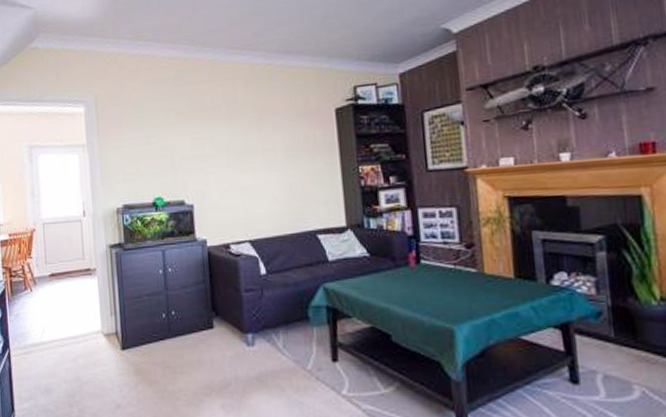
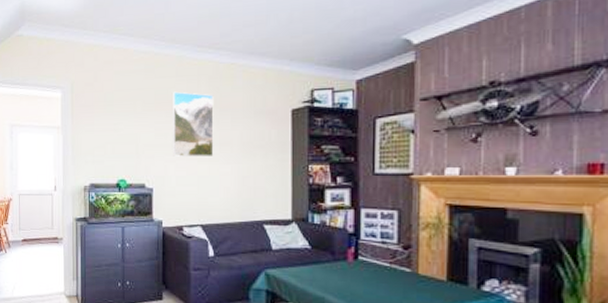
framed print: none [206,97,257,168] -> present [172,91,214,158]

